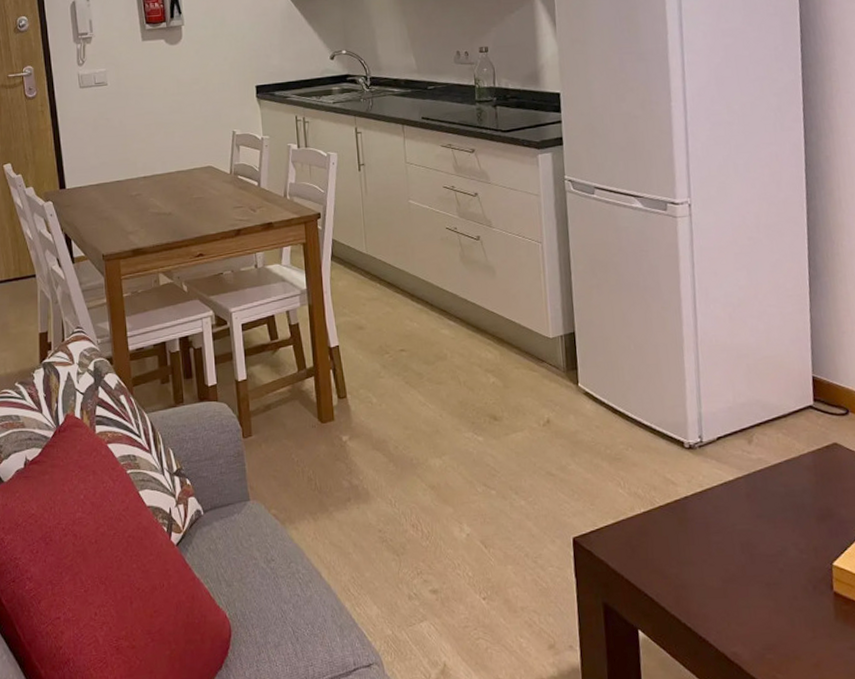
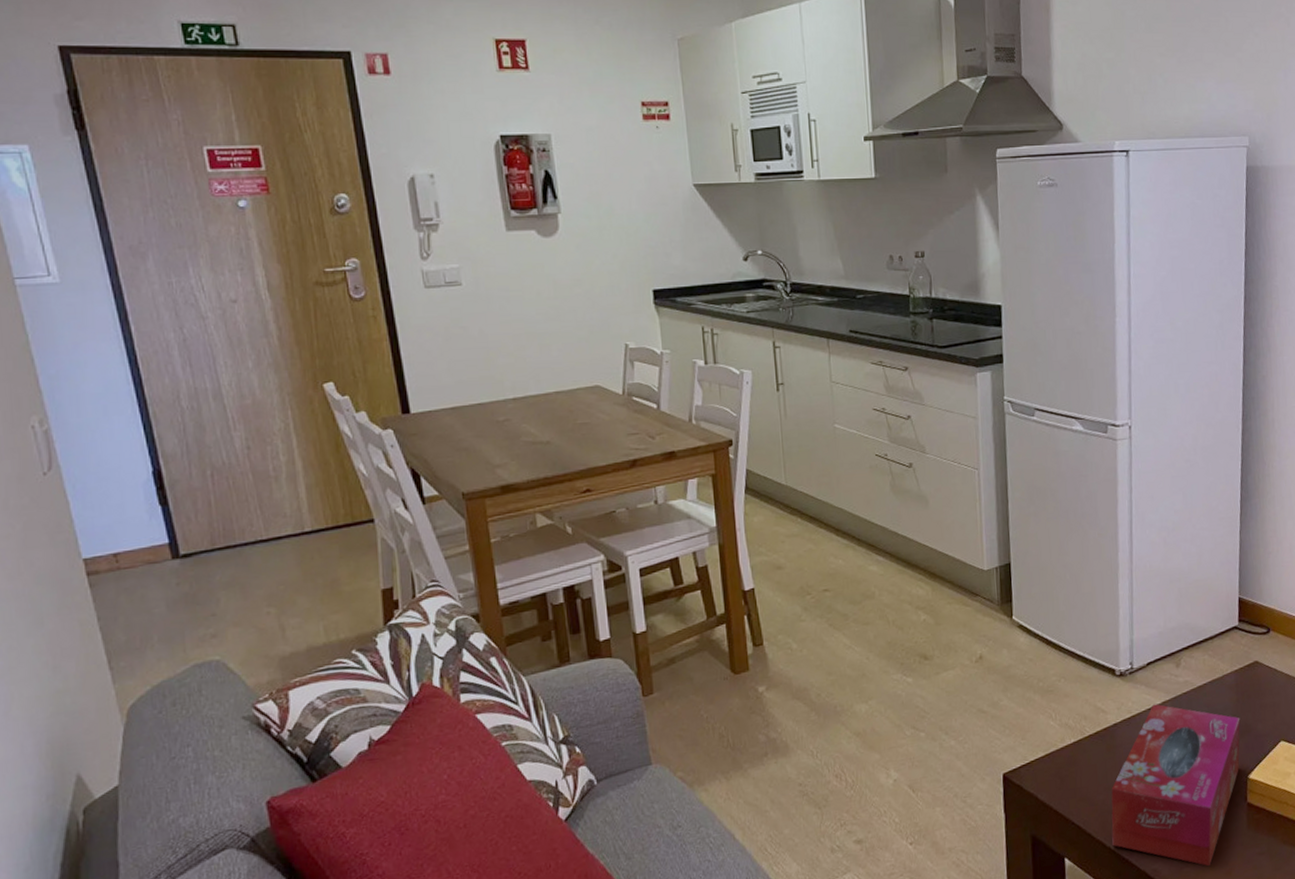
tissue box: none [684,480,823,656] -> present [1111,704,1241,867]

